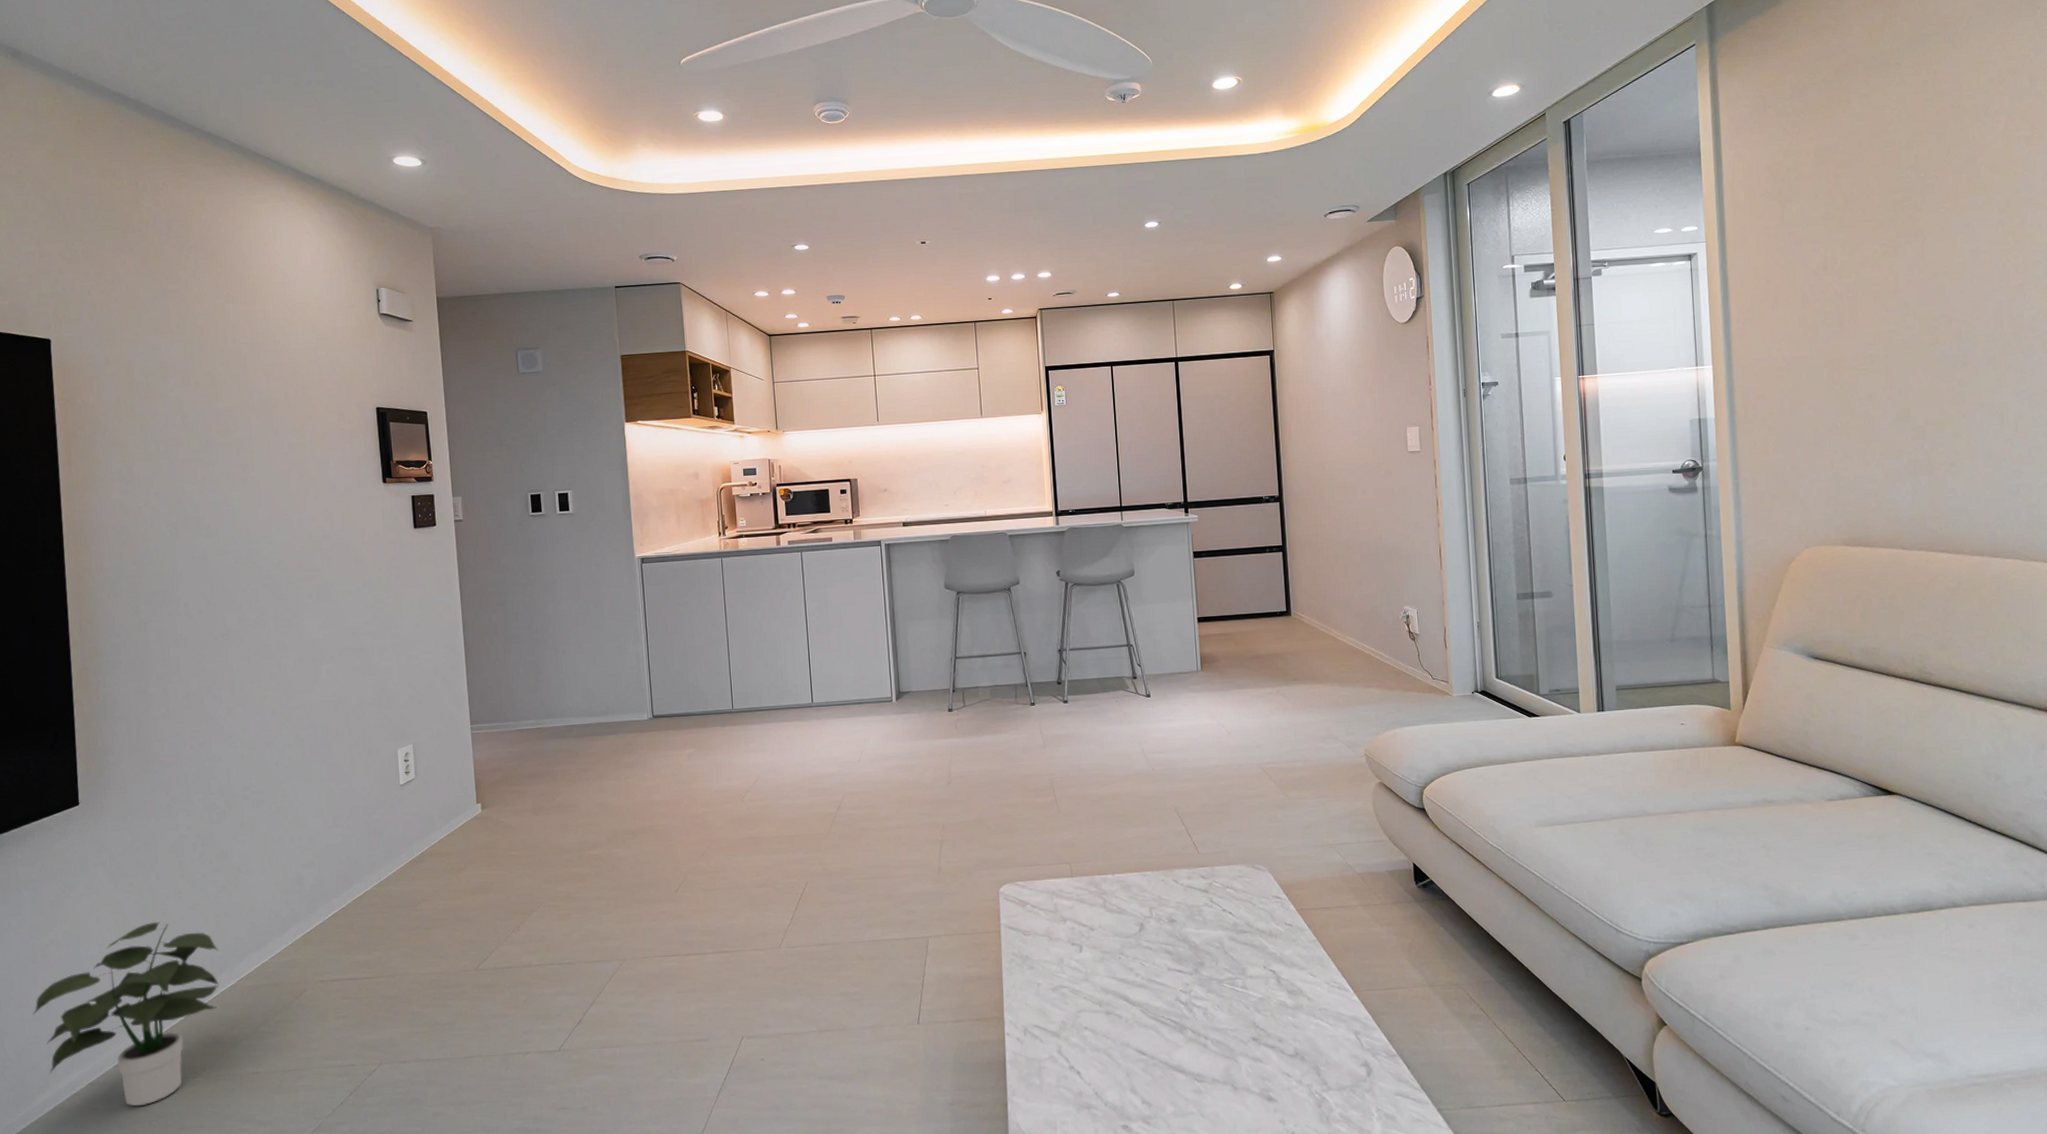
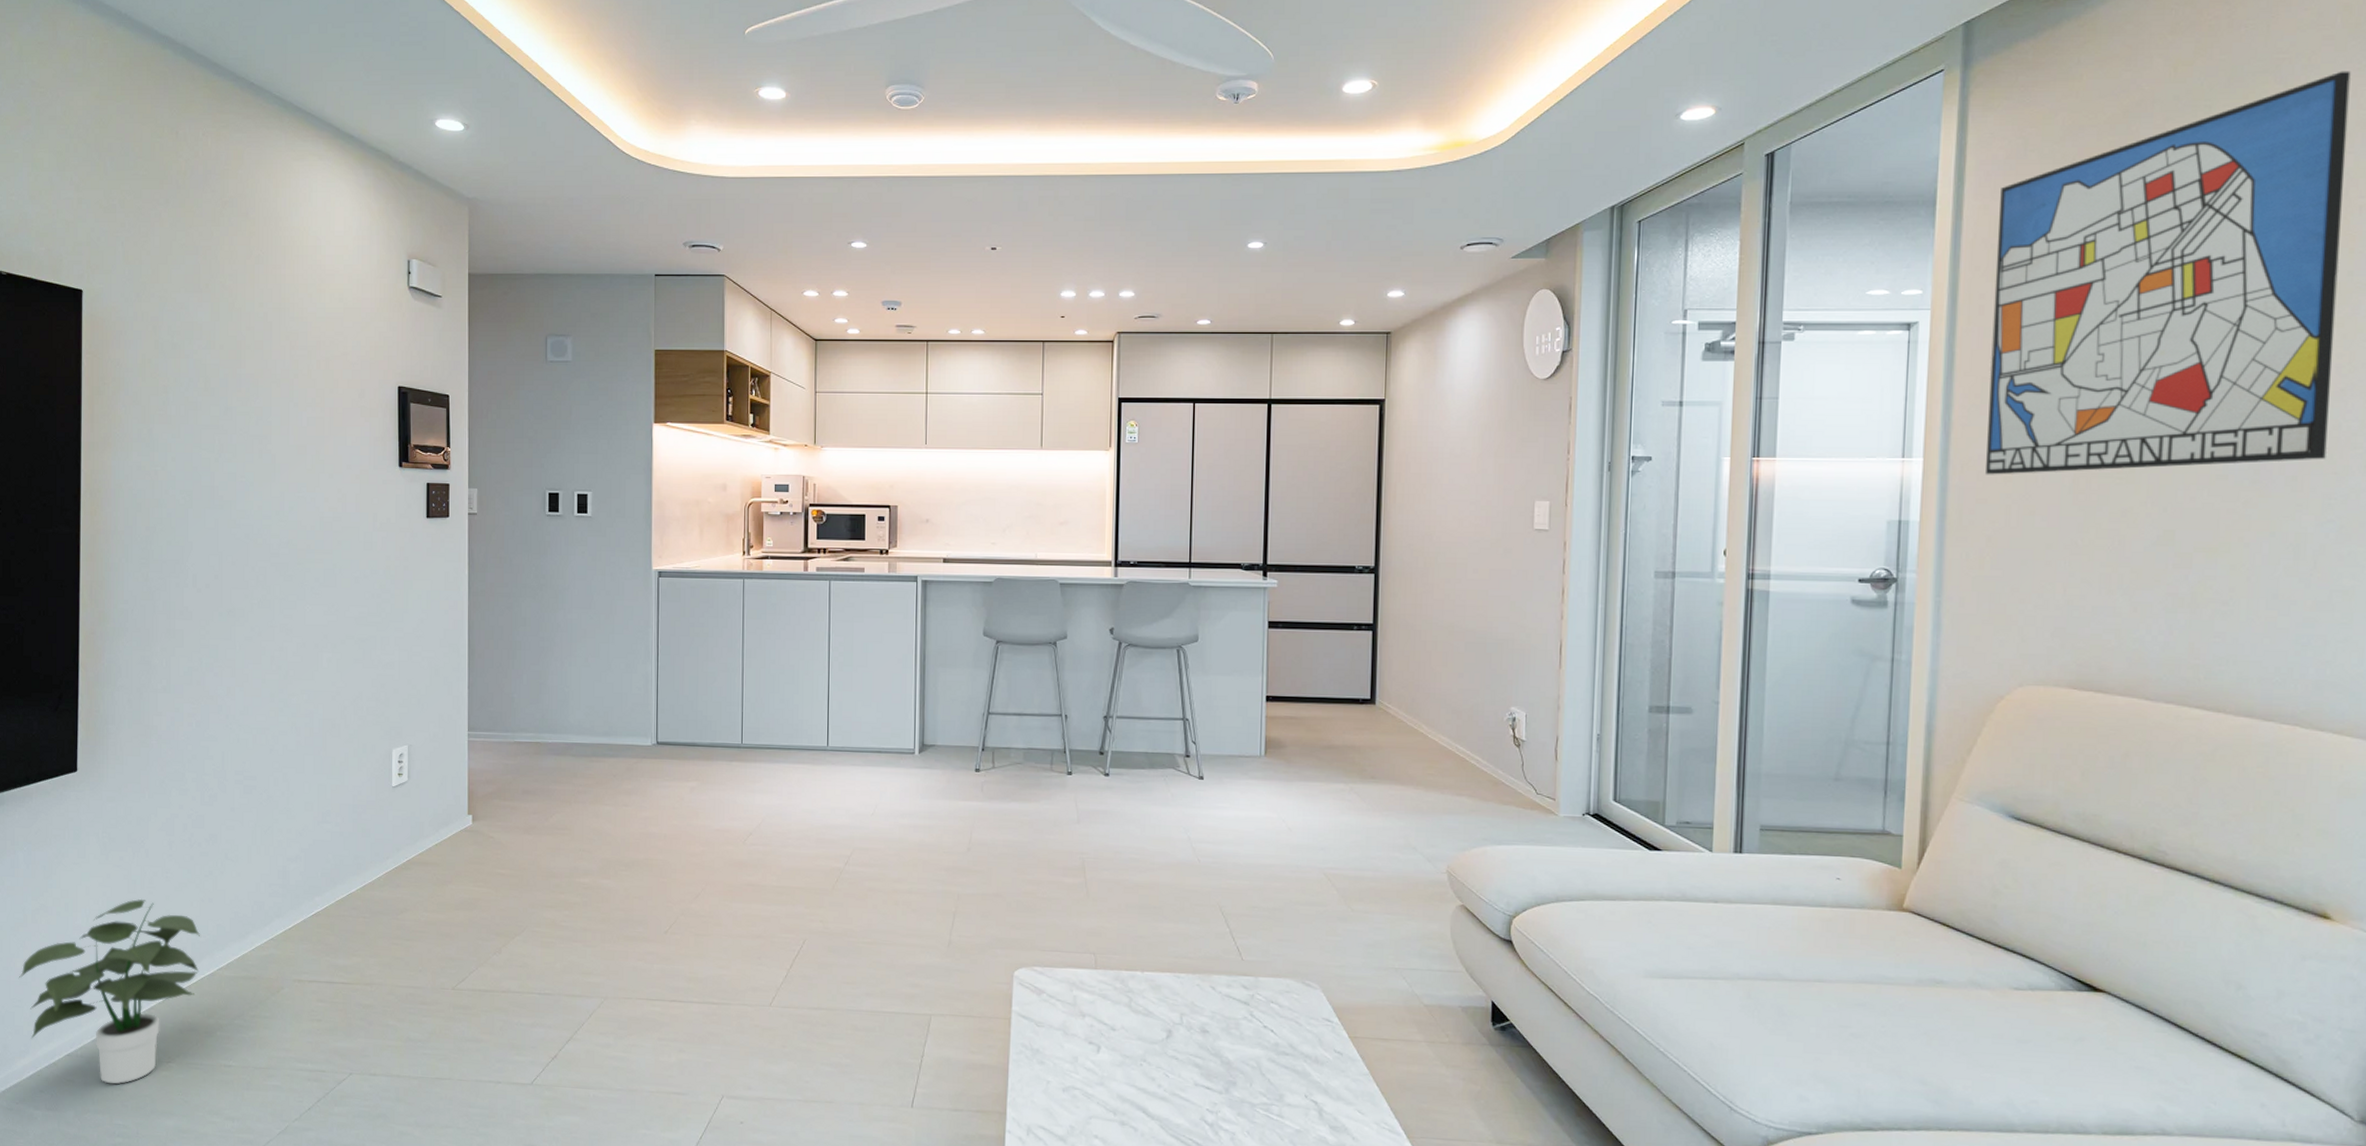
wall art: none [1749,29,2015,375] -> present [1986,70,2351,475]

